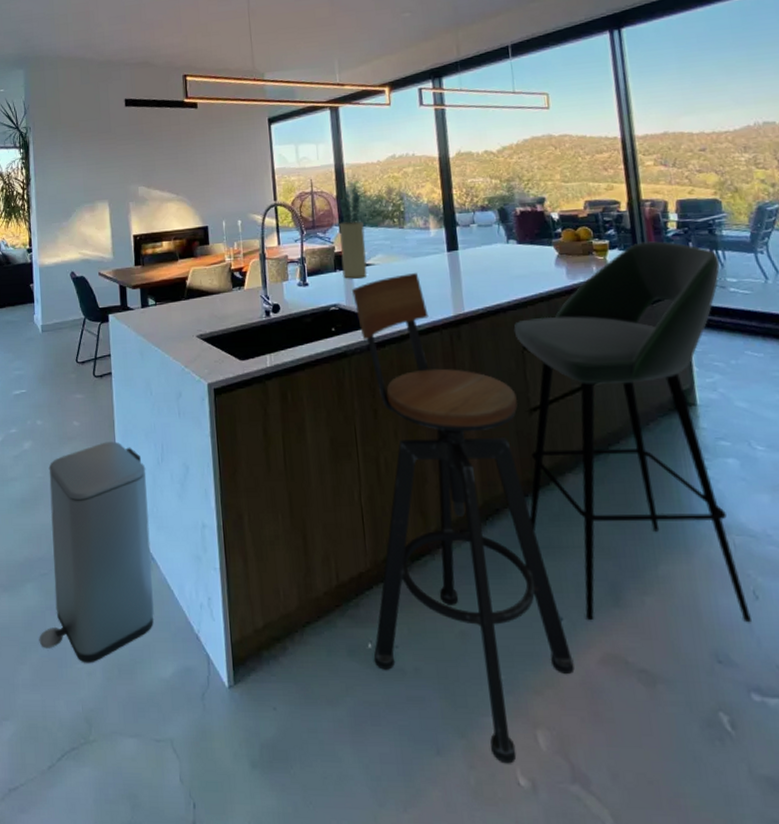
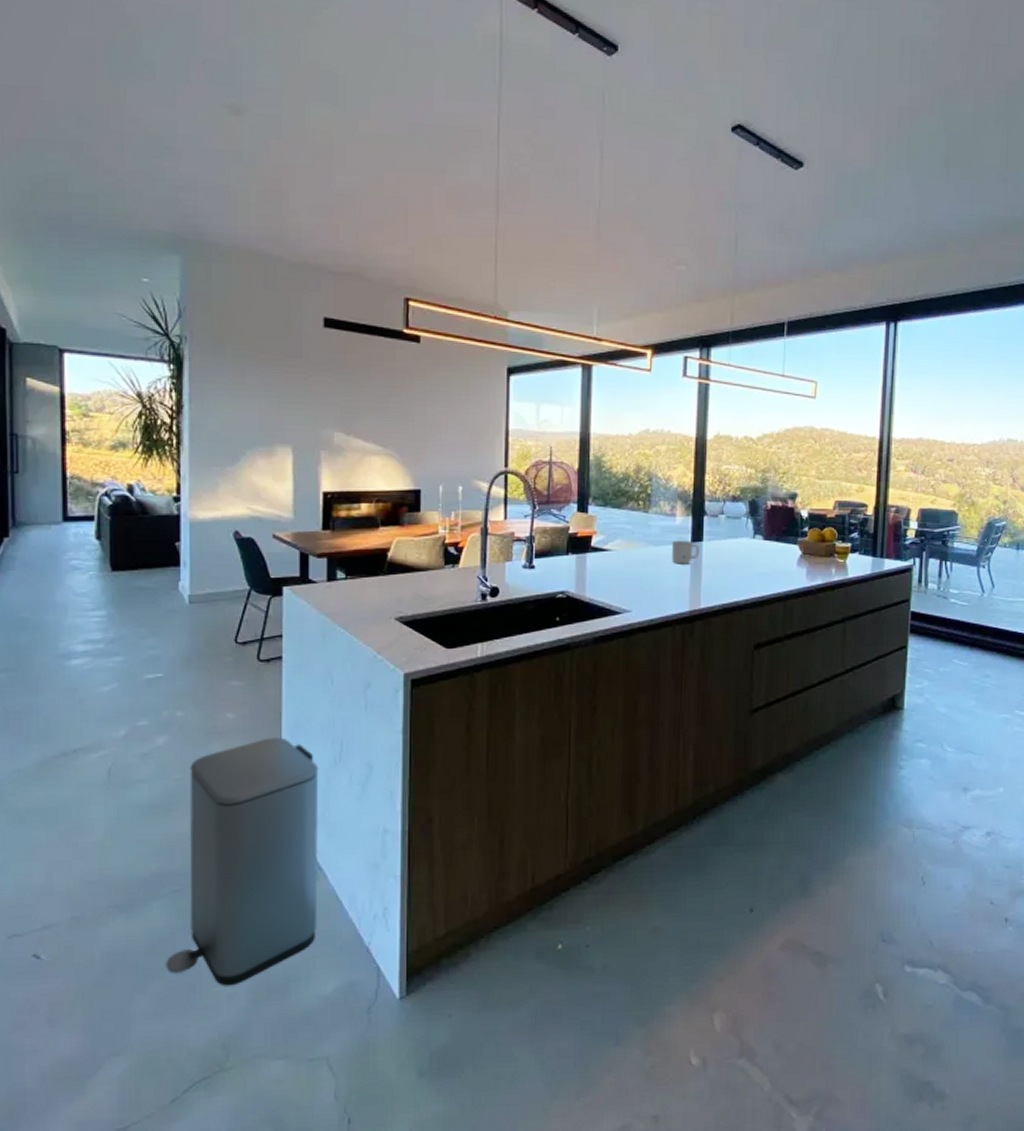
vase: present [339,184,367,279] -> none [575,458,605,564]
bar stool: present [352,273,575,764] -> none [564,563,757,1047]
mug: none [428,250,456,273] -> present [671,540,699,564]
bar stool: present [514,241,751,621] -> none [736,548,947,910]

